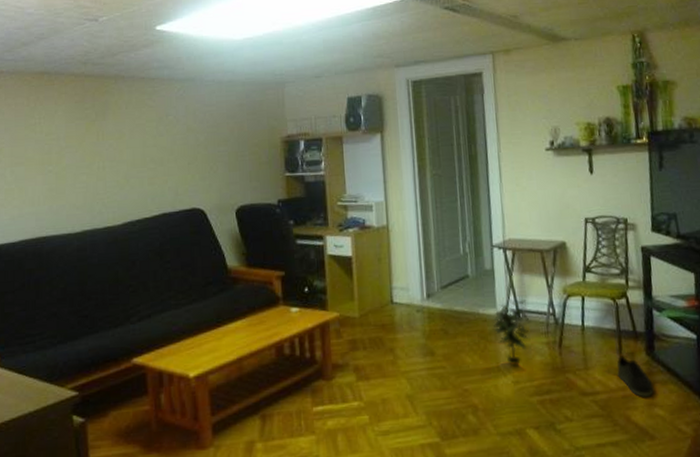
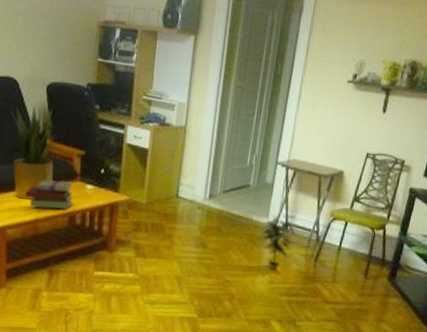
planter: none [199,234,254,337] -> present [10,106,54,200]
books: none [225,307,279,344] -> present [25,180,73,210]
shoe: present [616,355,654,397] -> none [358,276,387,313]

